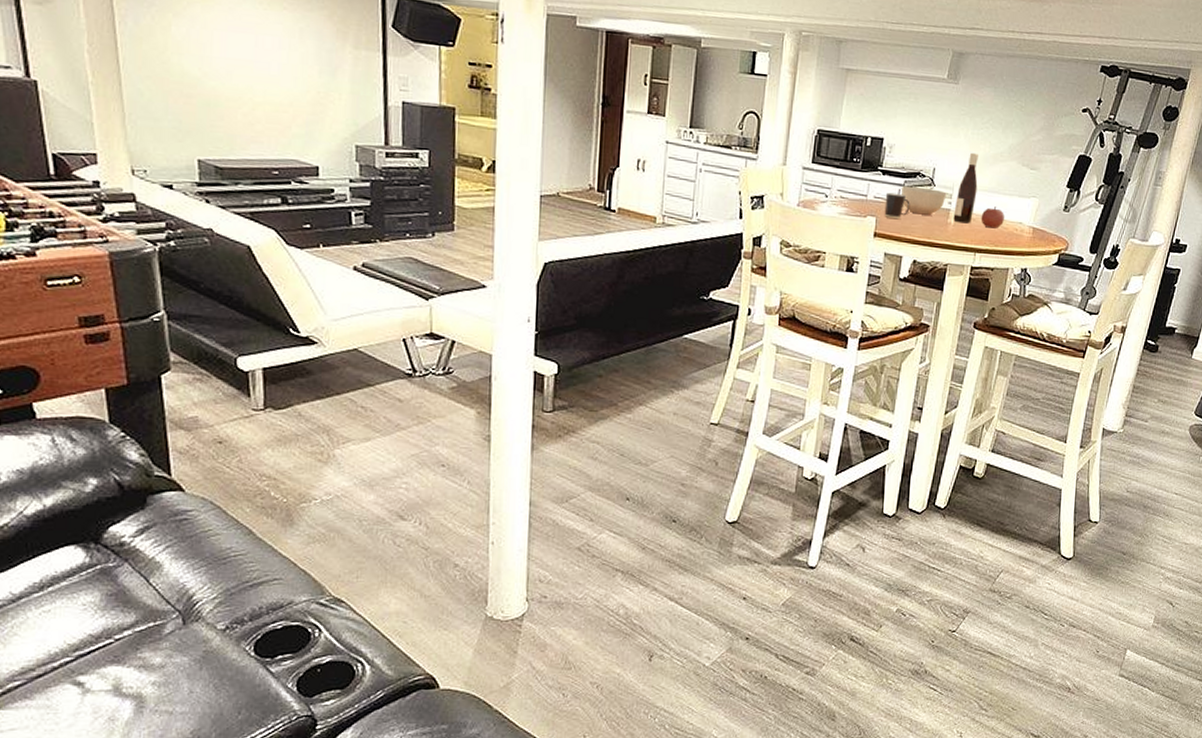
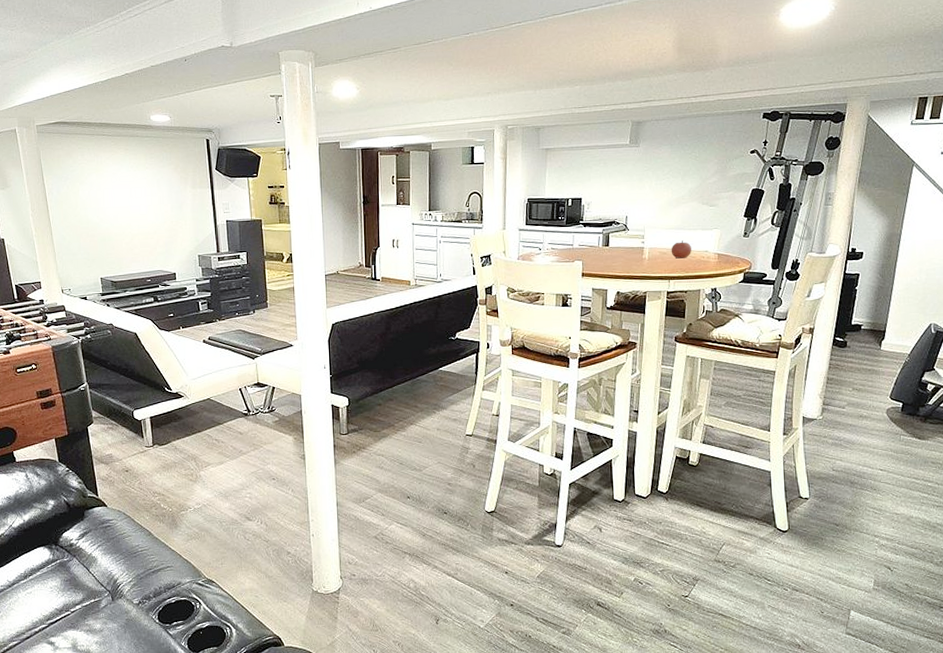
mug: present [884,192,910,220] -> none [588,240,610,261]
bowl: present [901,185,947,215] -> none [601,232,640,255]
bottle: present [953,152,978,224] -> none [647,199,666,257]

